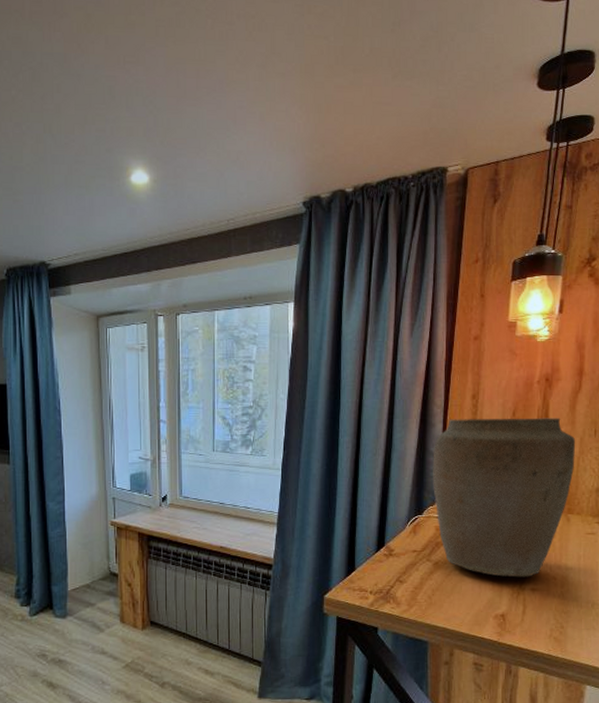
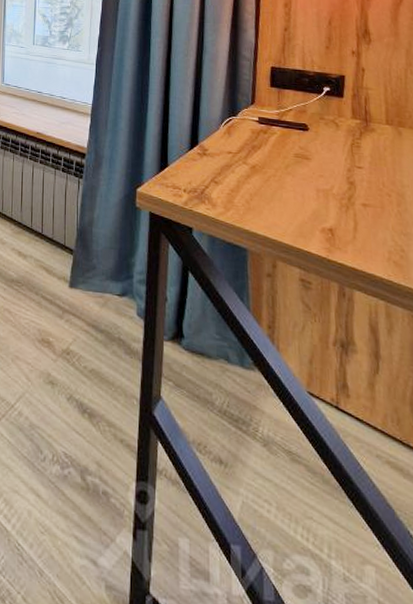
vase: present [433,418,576,578] -> none [246,25,402,191]

